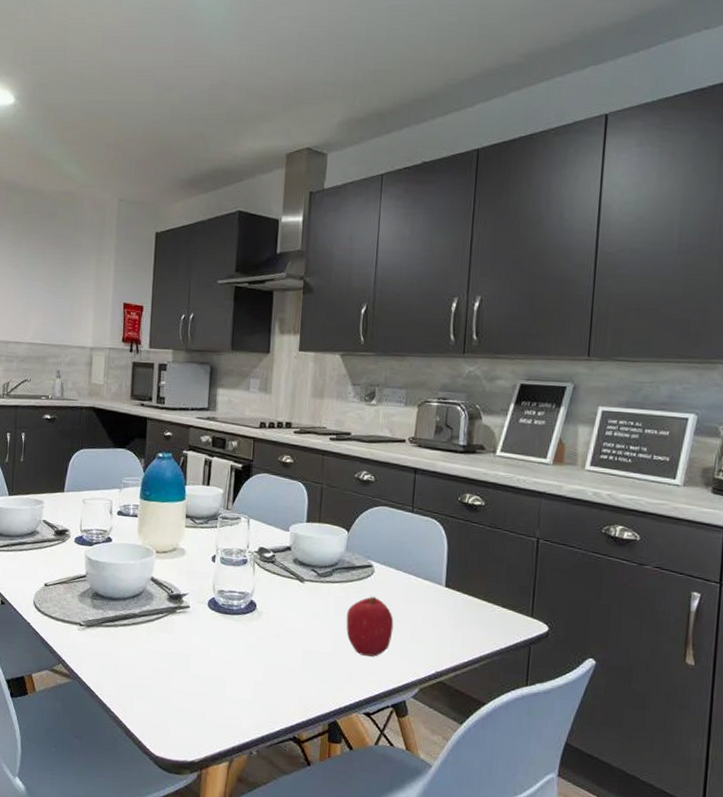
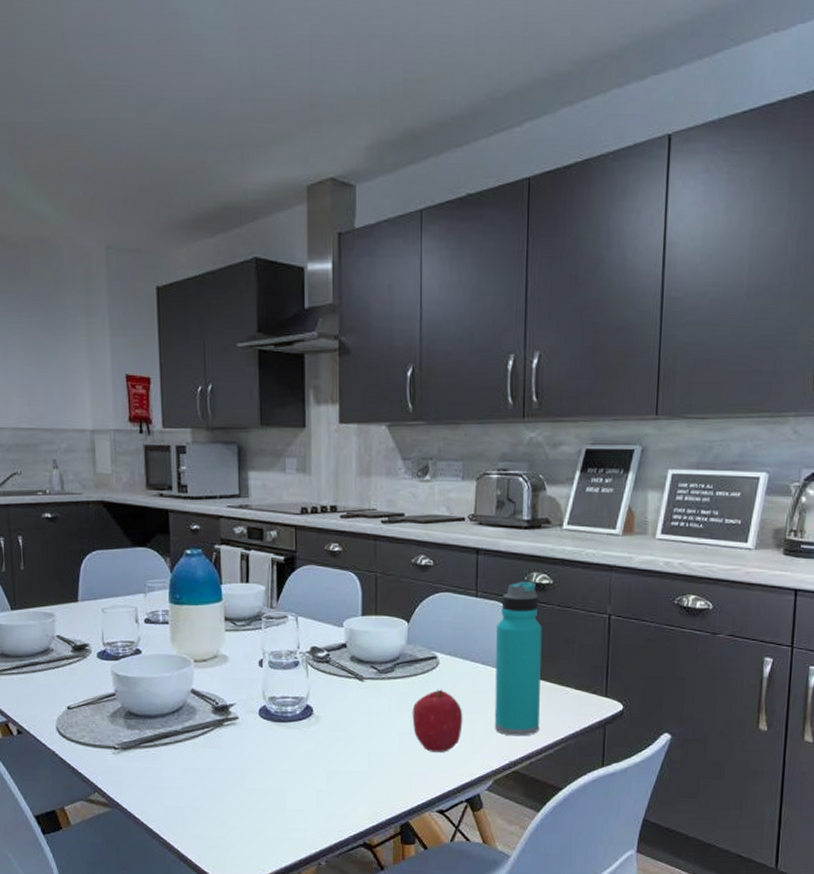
water bottle: none [423,501,473,649] -> present [494,581,542,736]

